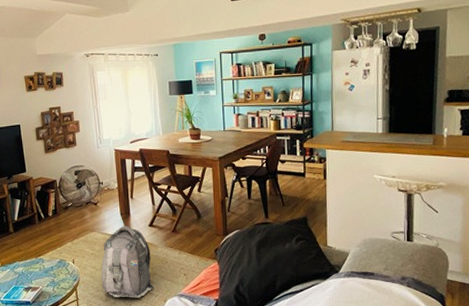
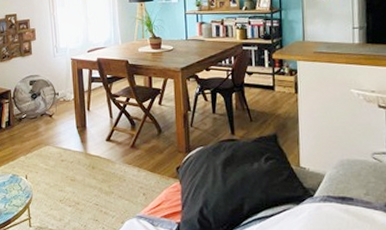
backpack: present [101,225,155,298] -> none [55,139,112,218]

